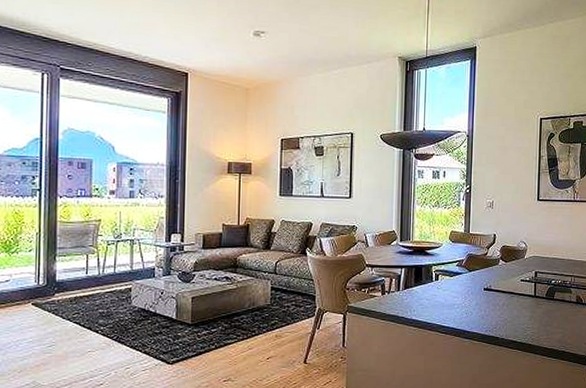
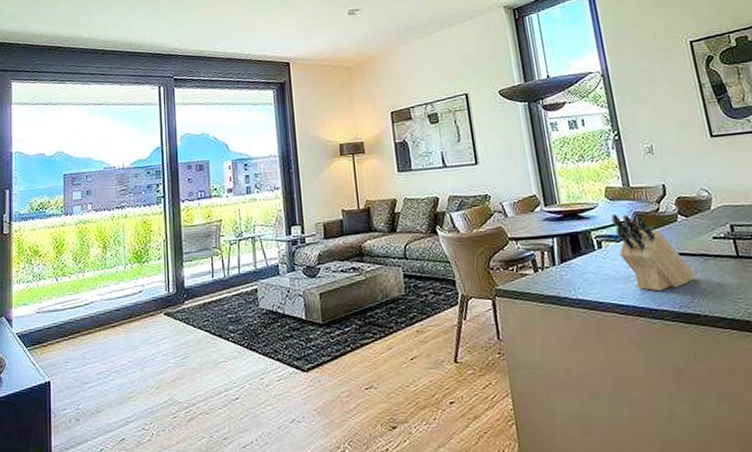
knife block: none [450,254,503,318] -> present [611,214,697,292]

